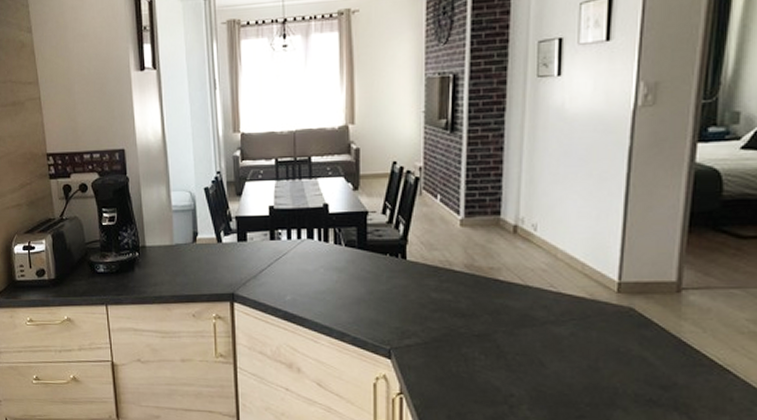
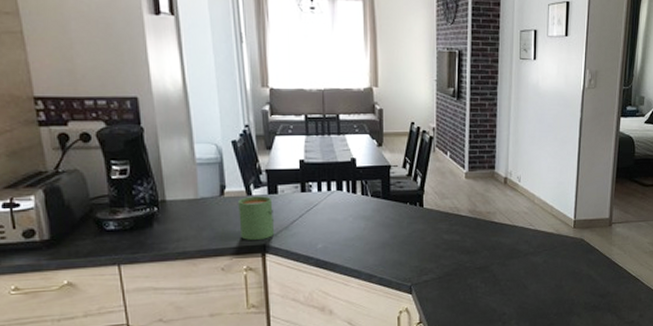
mug: none [209,243,243,288] -> present [238,196,275,240]

